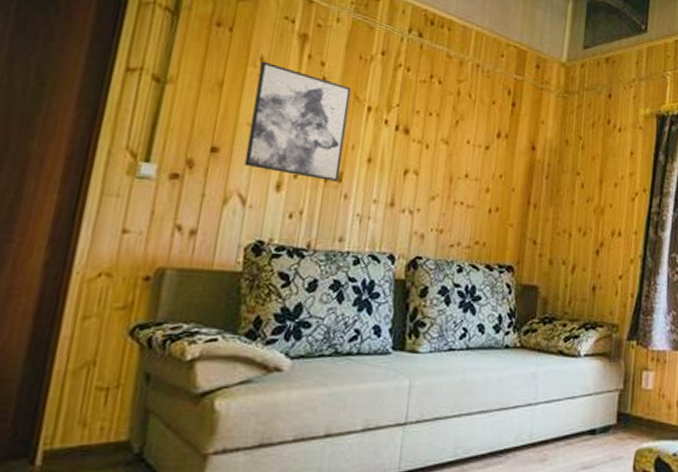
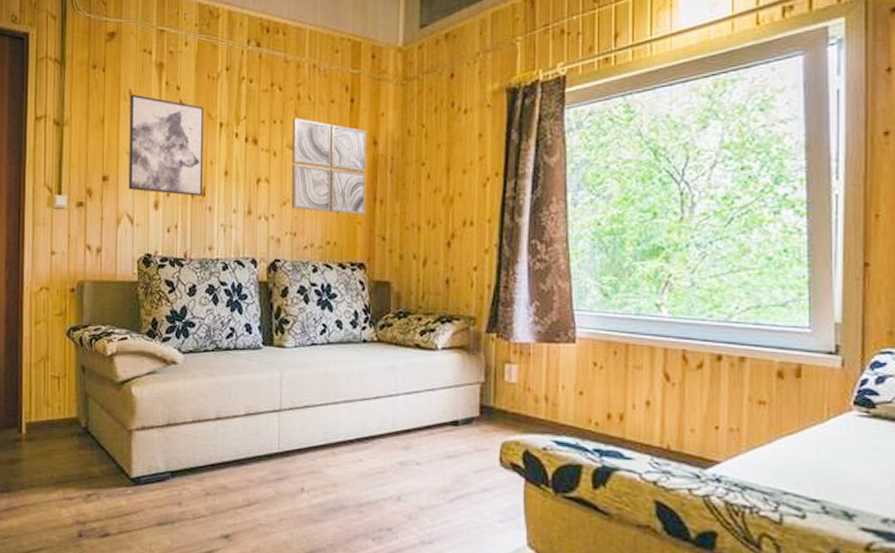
wall art: none [441,113,525,218] -> present [292,118,366,215]

